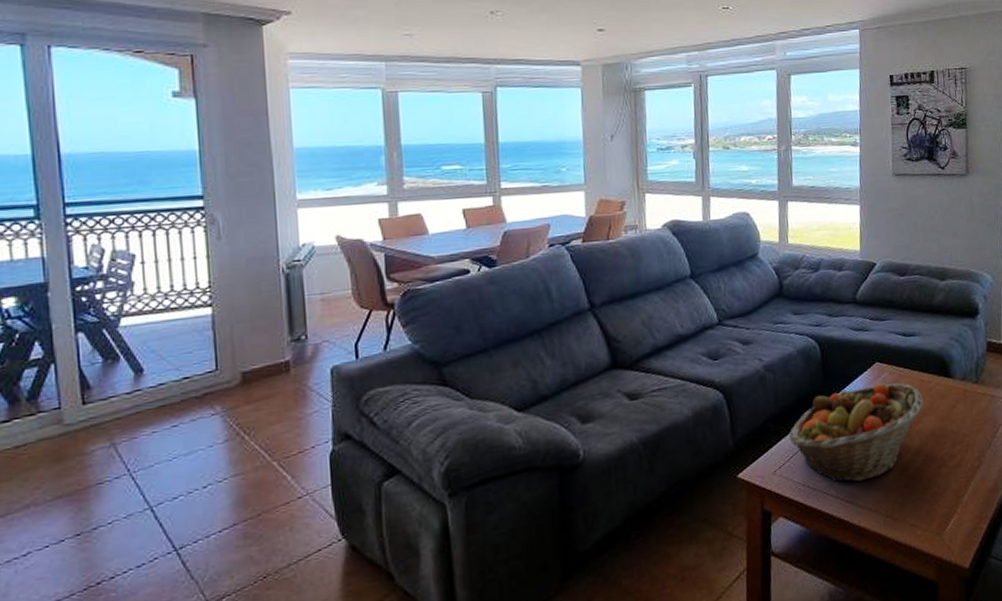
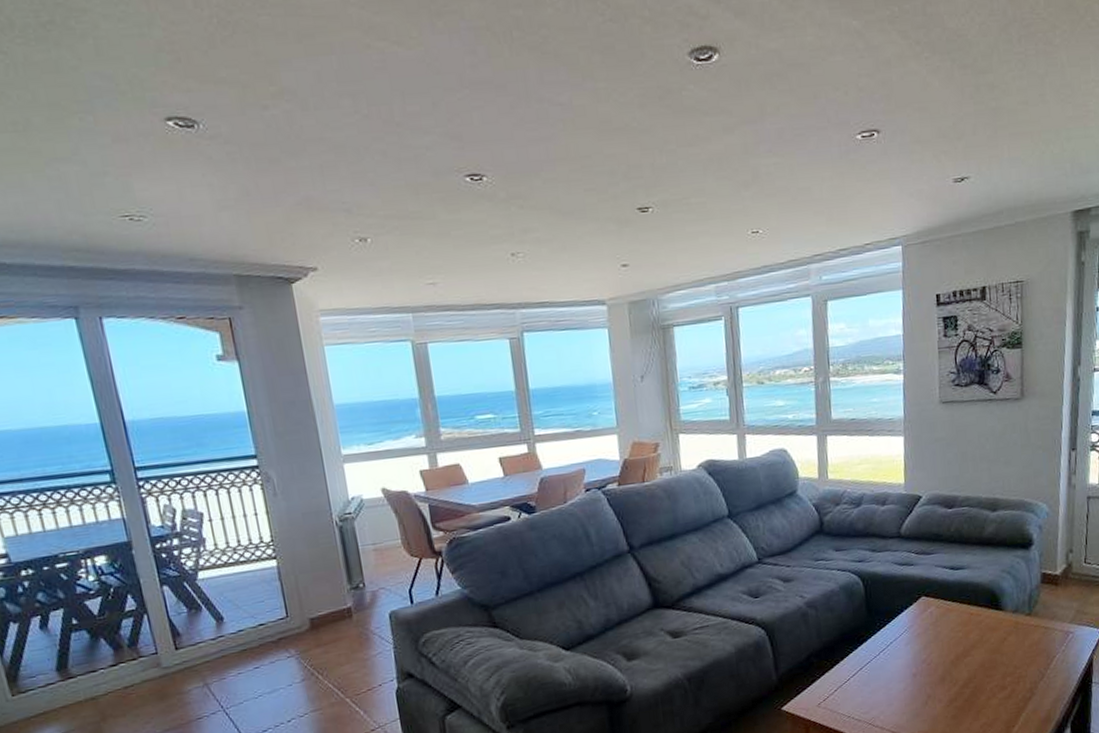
fruit basket: present [788,383,924,482] -> none [832,616,973,714]

